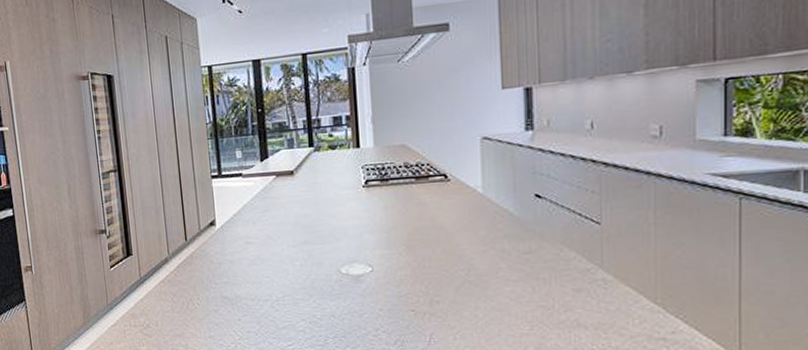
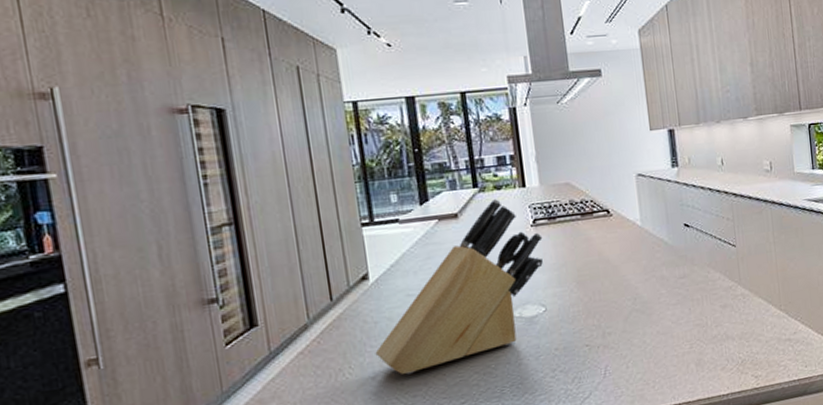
knife block: none [218,159,374,312] -> present [375,199,543,375]

